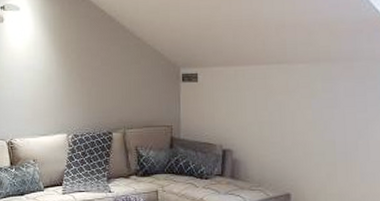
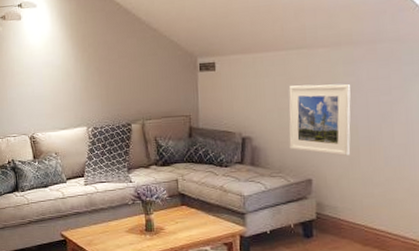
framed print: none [268,99,329,171] -> present [288,84,351,156]

